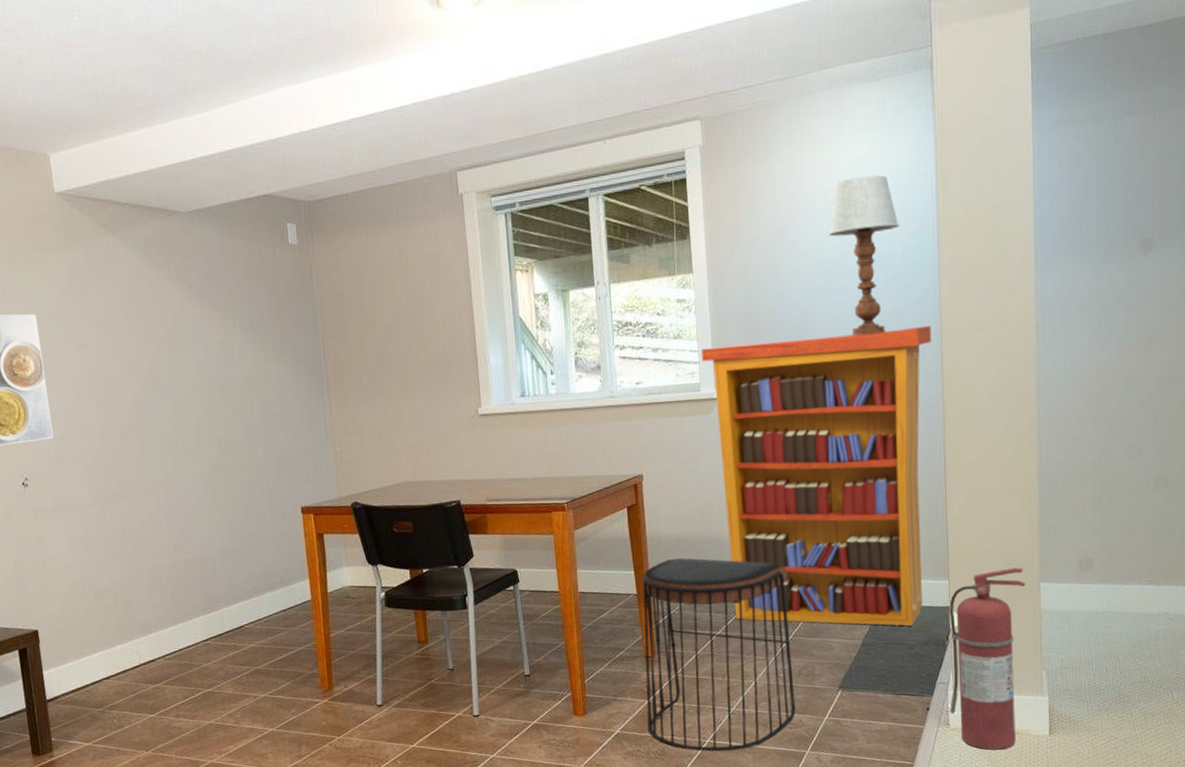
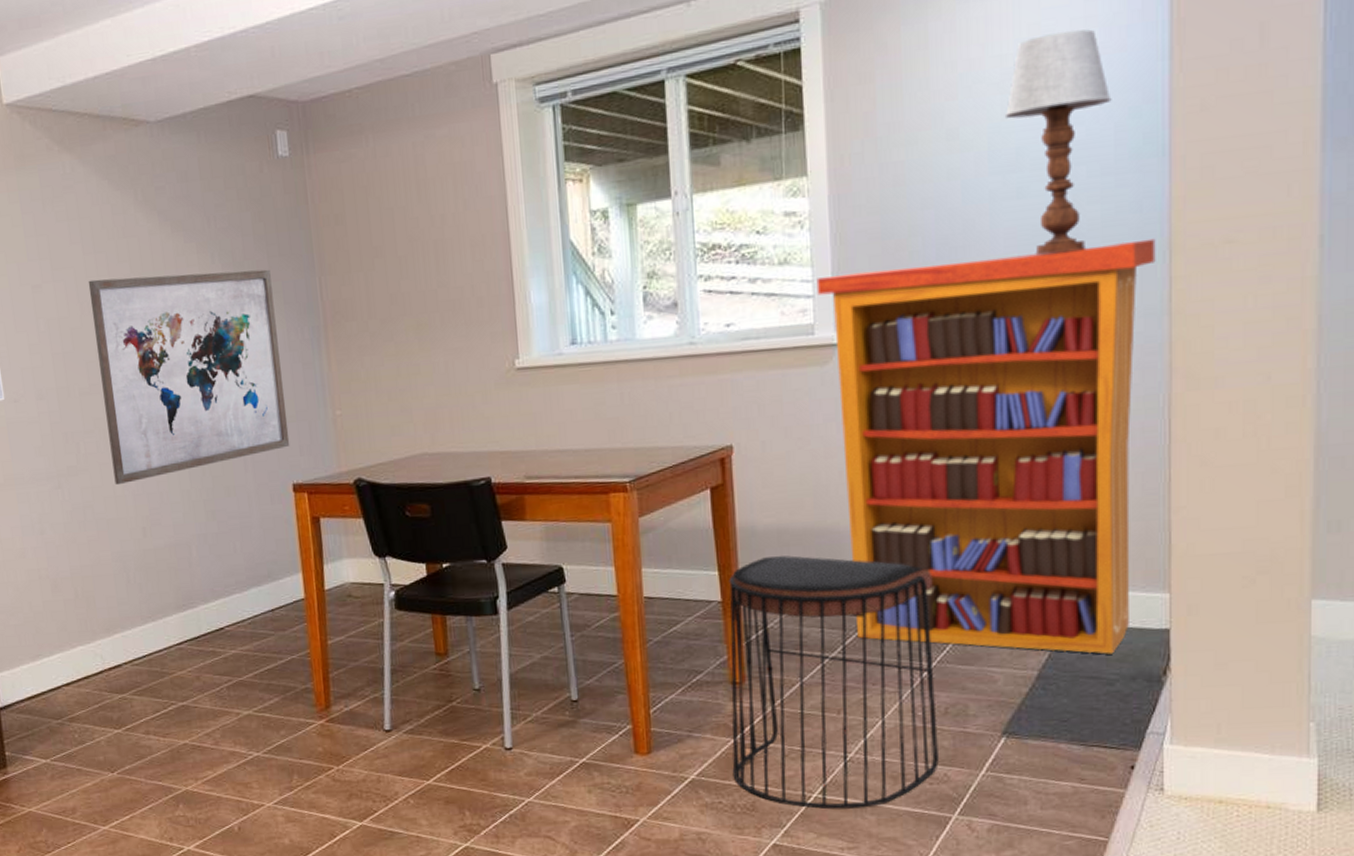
wall art: none [128,334,299,509] -> present [88,269,290,485]
fire extinguisher: present [949,567,1026,750] -> none [1165,577,1289,828]

